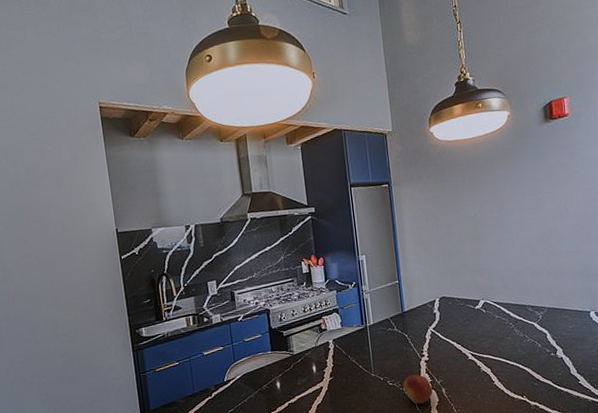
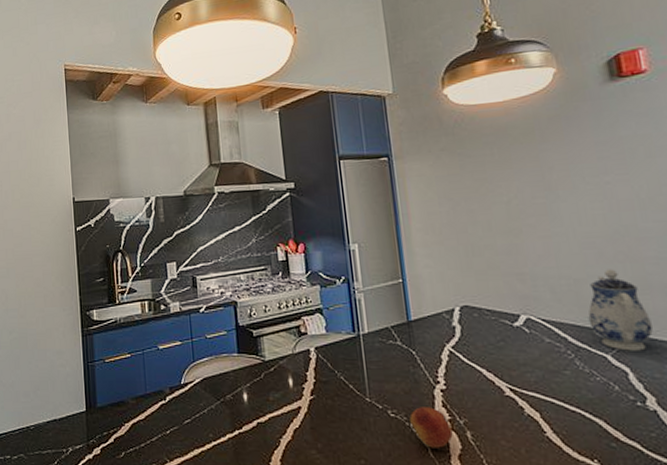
teapot: none [524,262,563,319] -> present [588,269,653,351]

